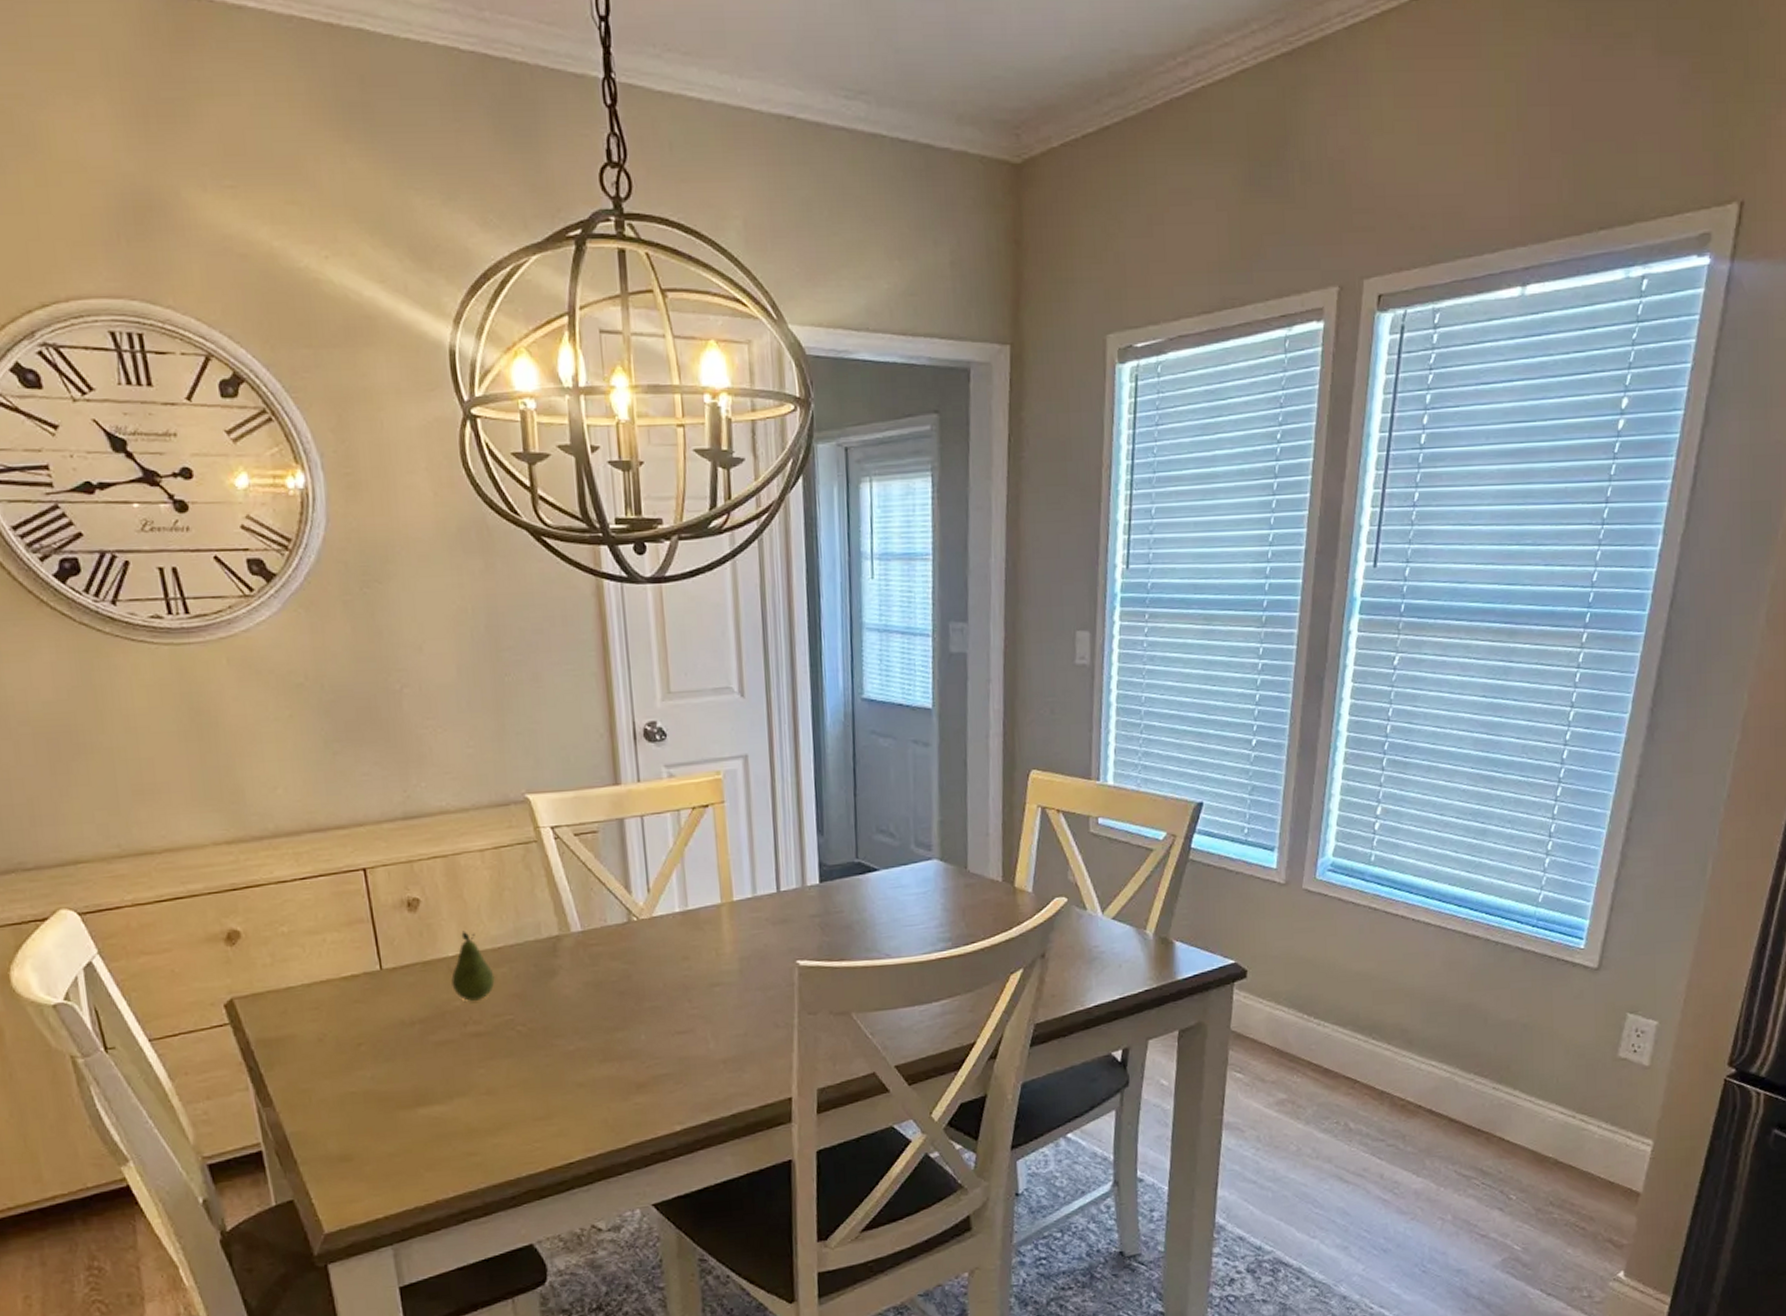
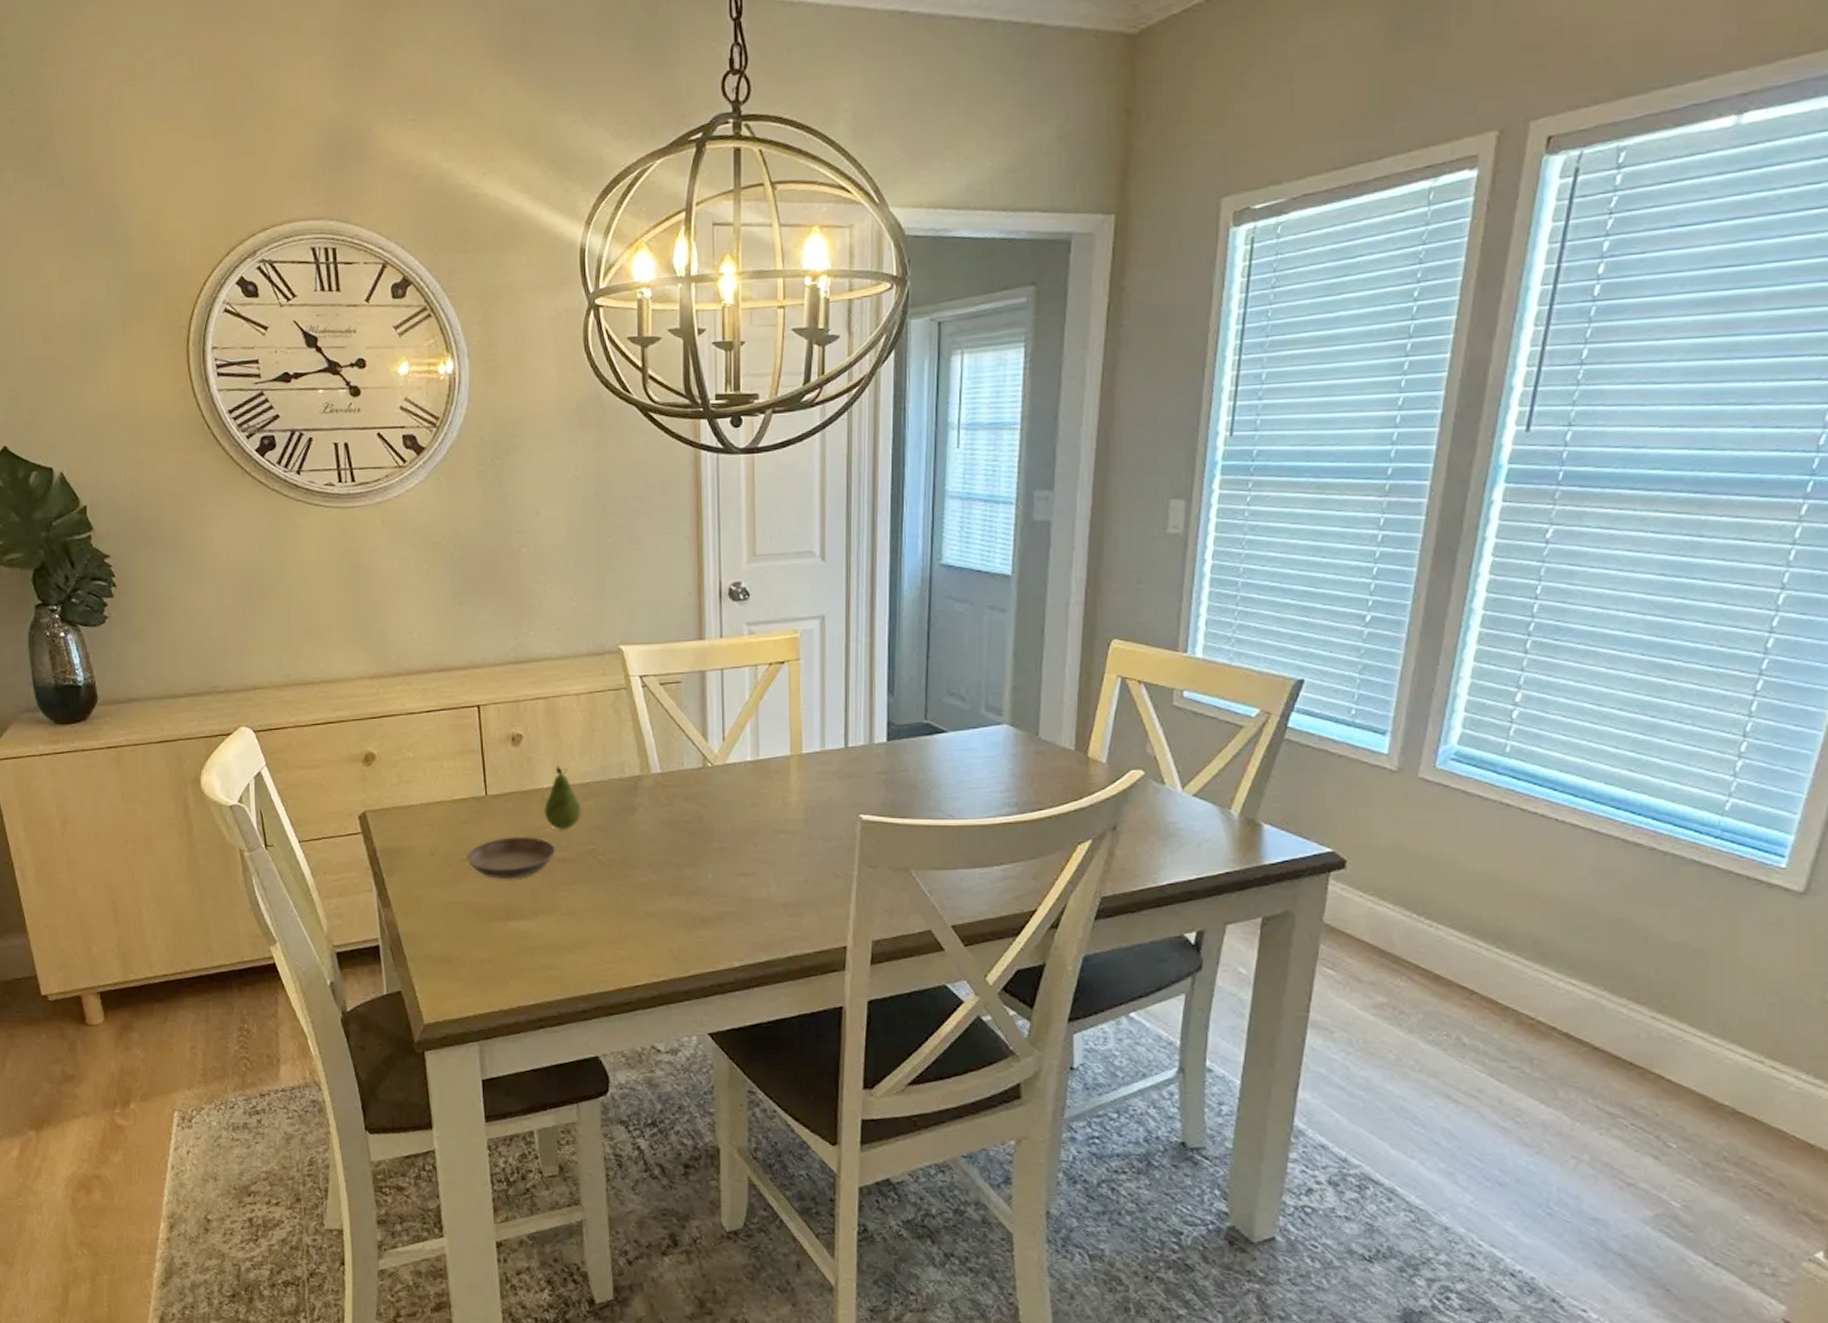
saucer: none [362,1011,468,1062] -> present [466,836,556,879]

